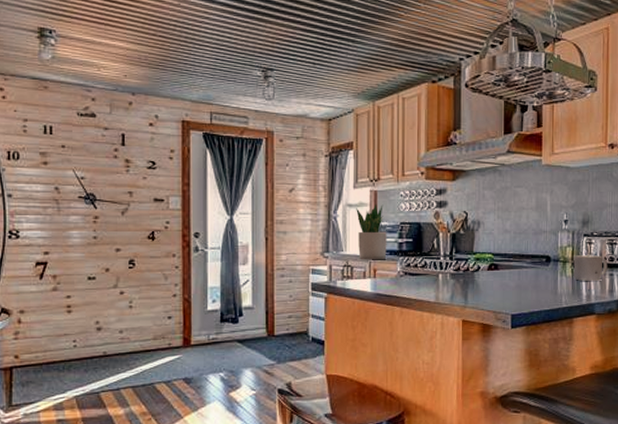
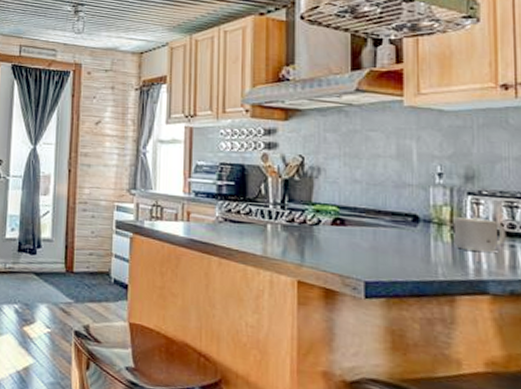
planter: present [356,204,387,260] -> none [168,142,204,203]

